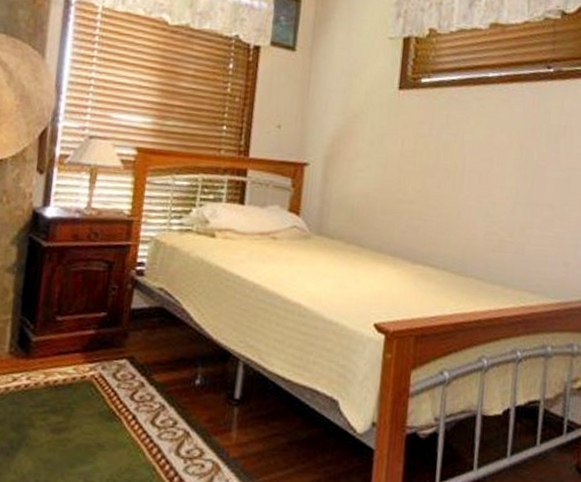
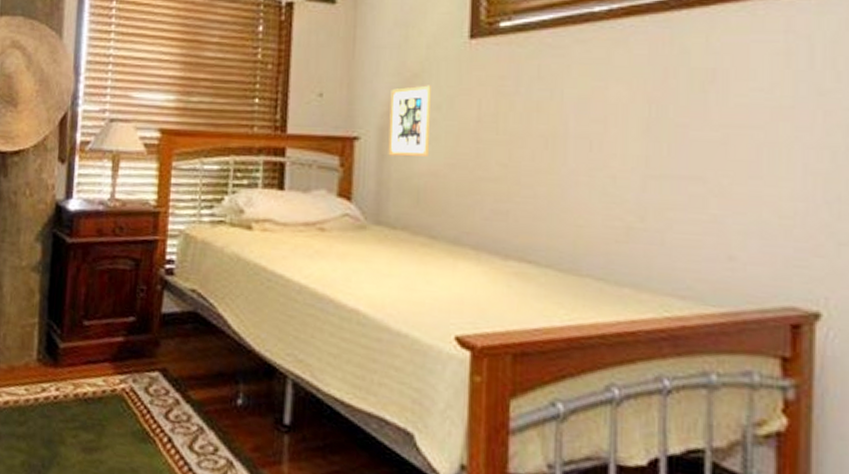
picture frame: none [331,124,367,182] -> present [388,85,431,157]

